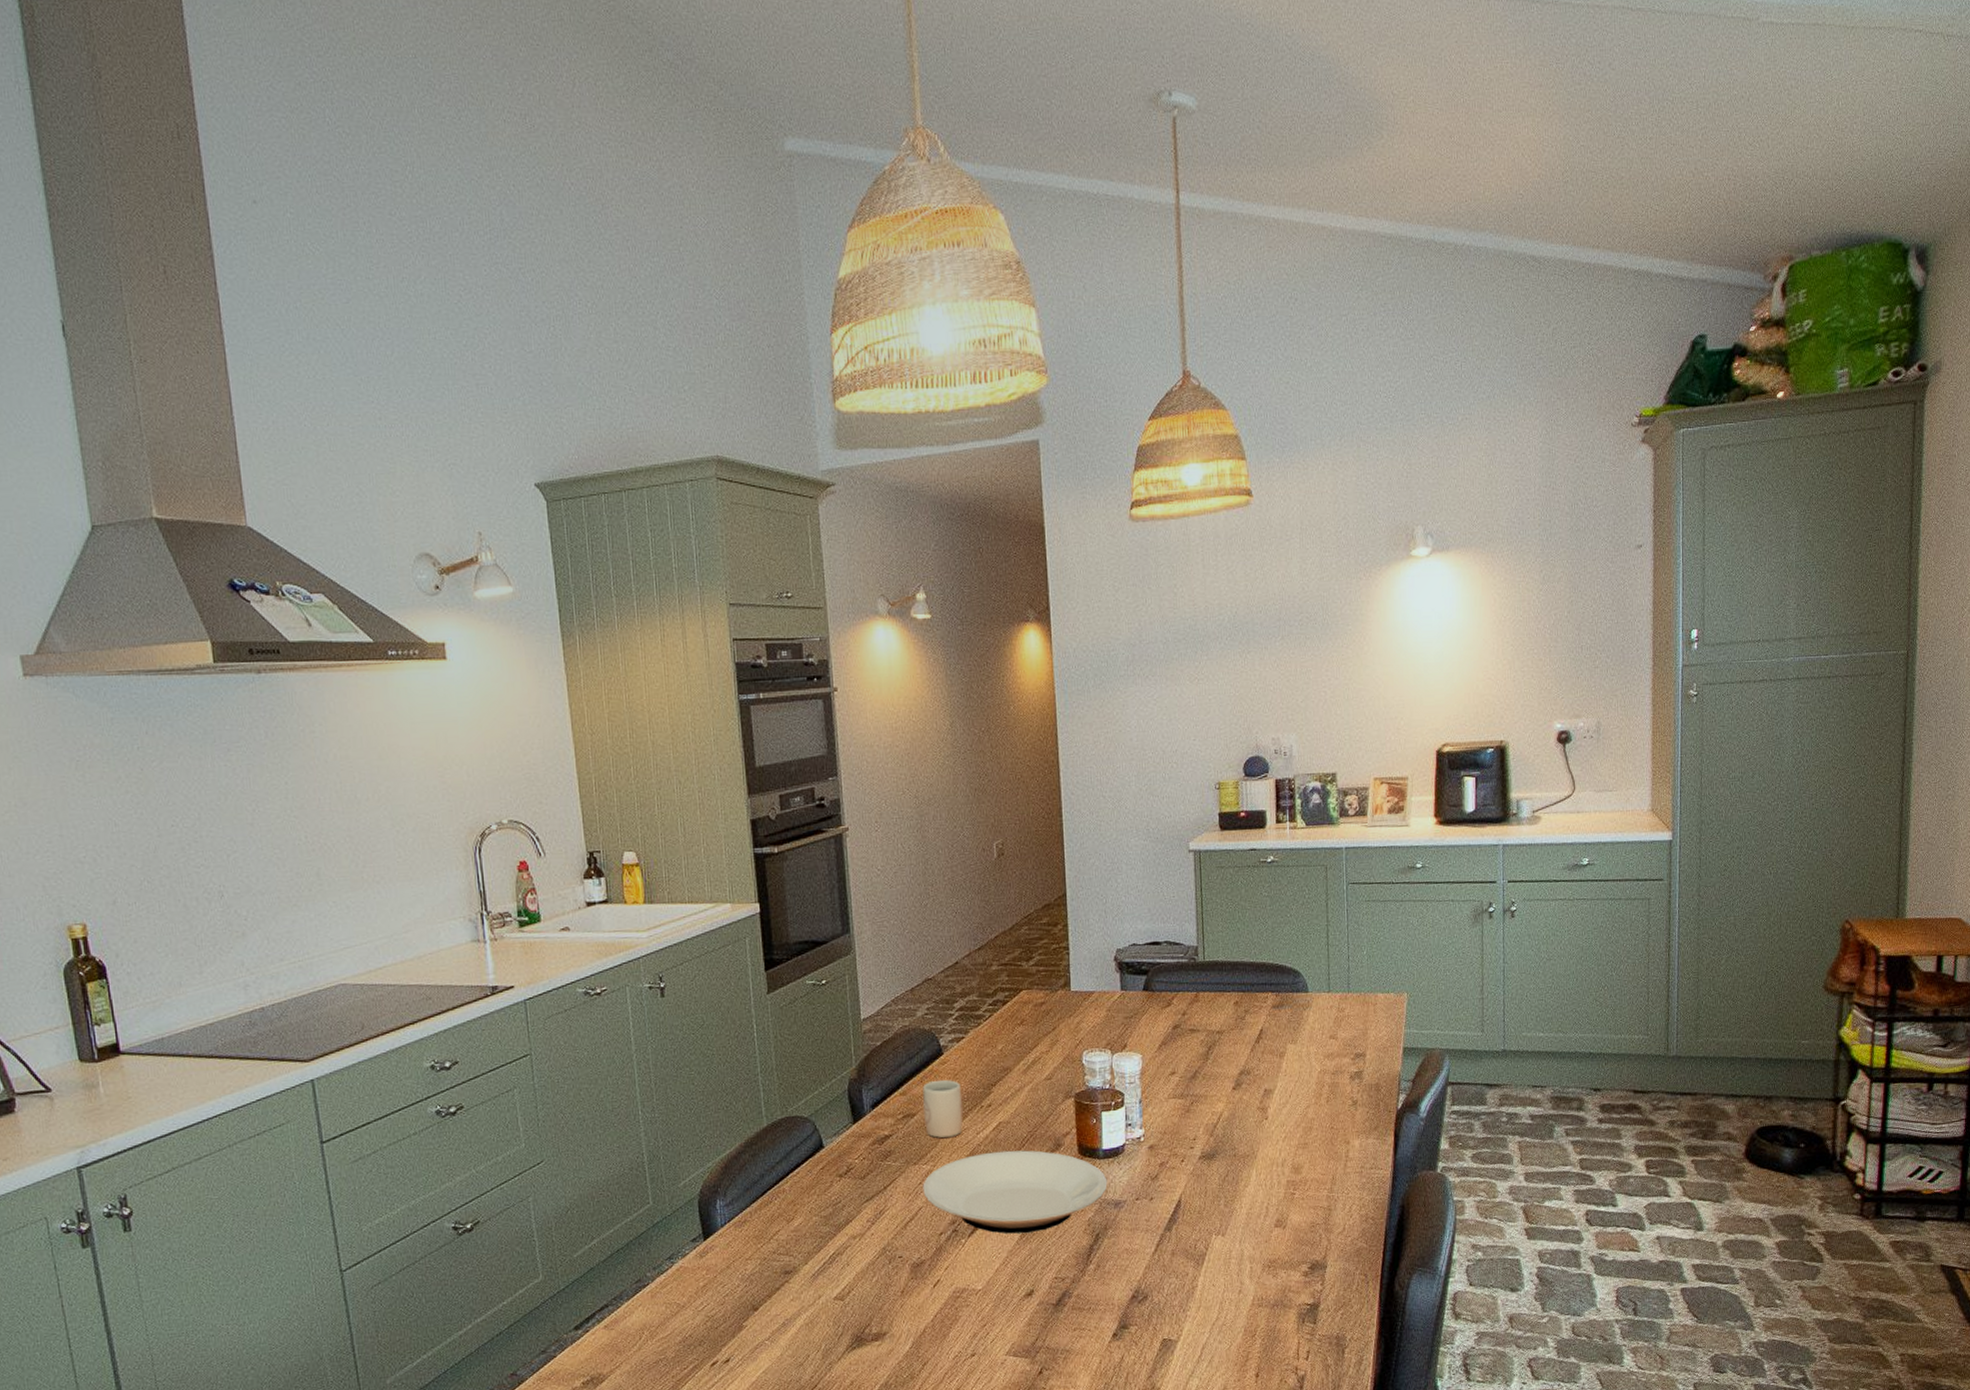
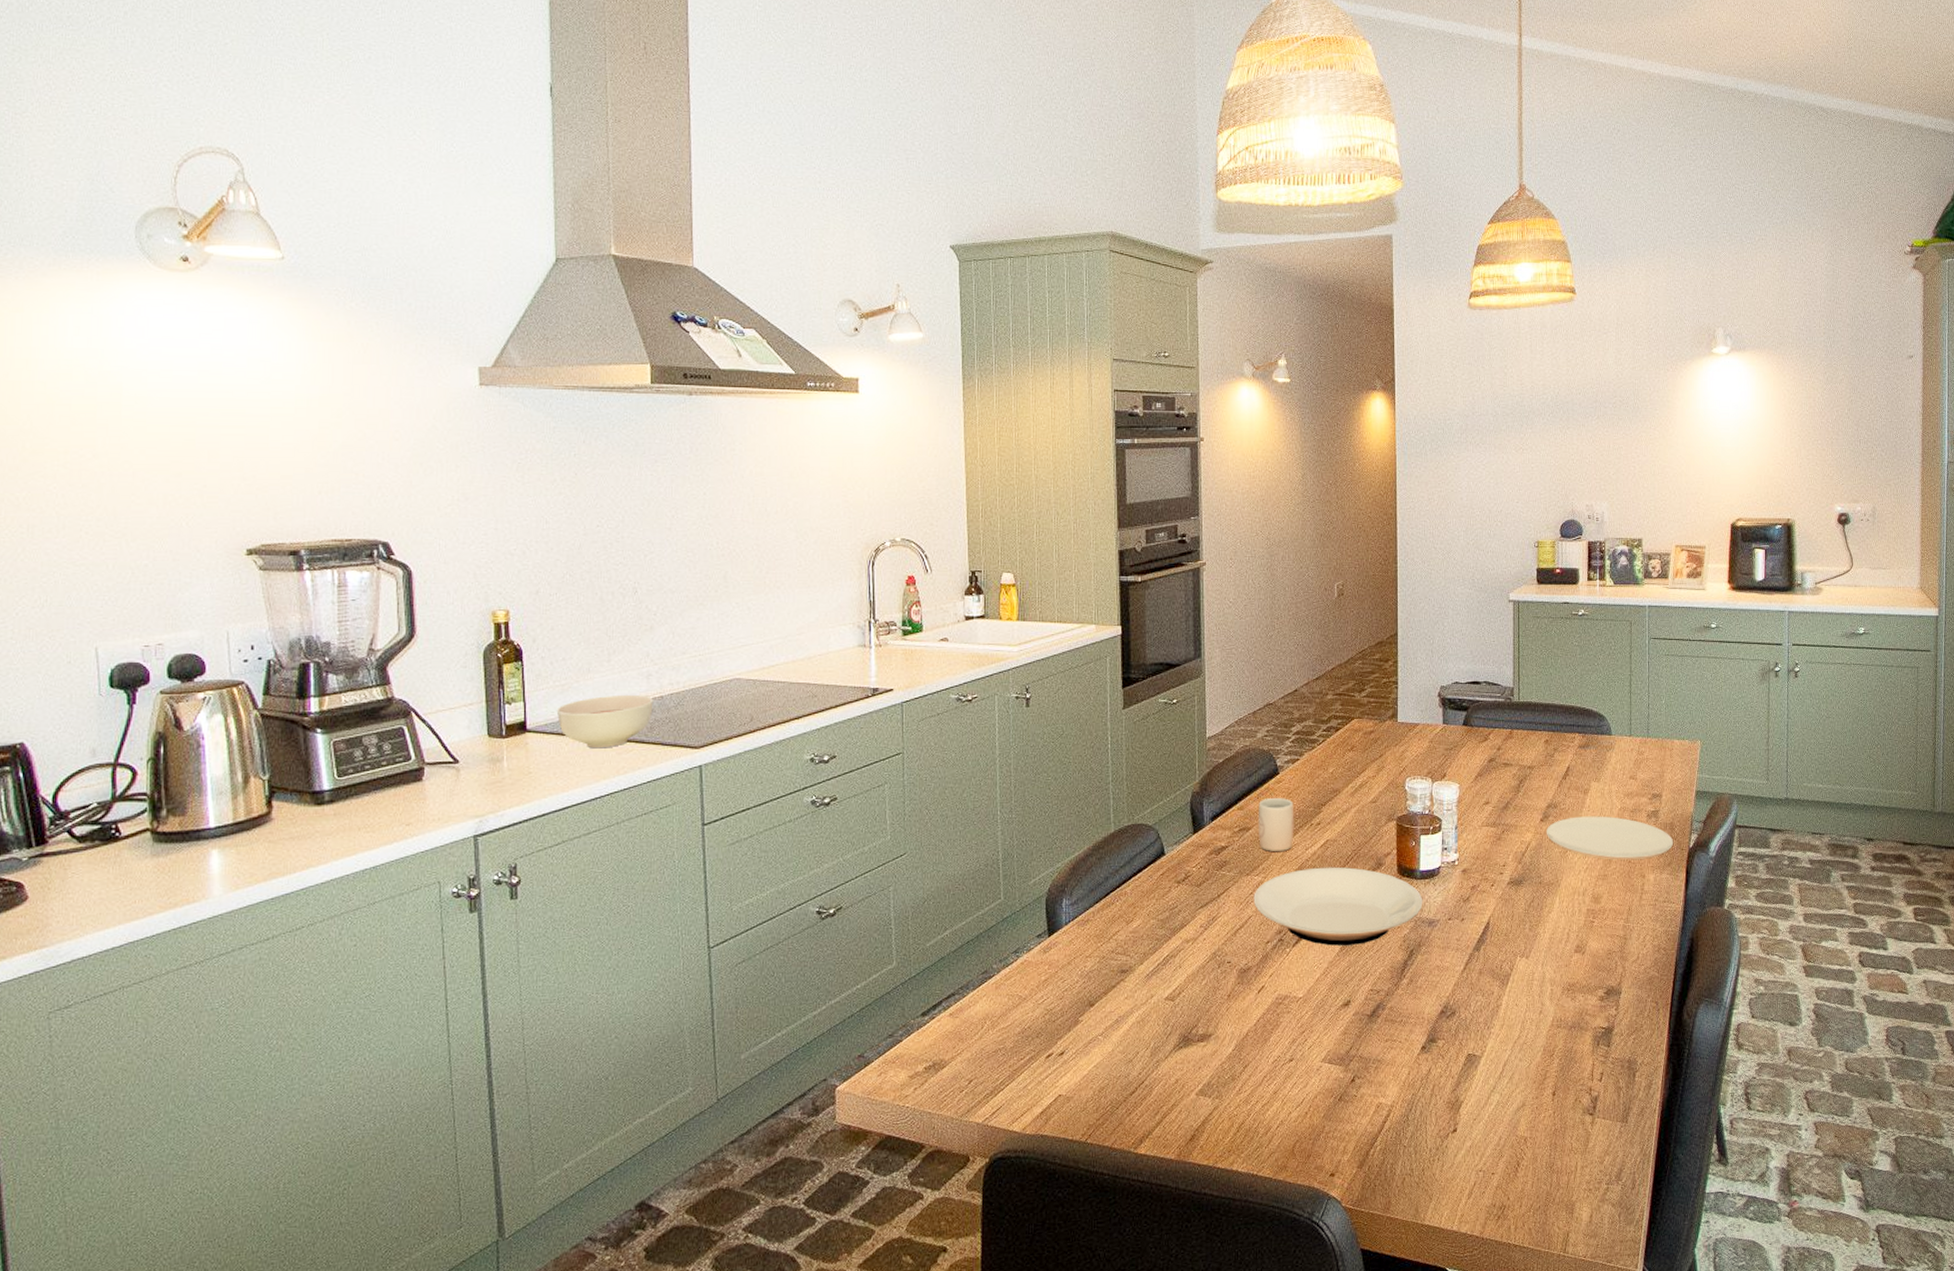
bowl: none [150,1007,255,1068] -> present [556,694,653,749]
plate: none [1239,1080,1380,1127] -> present [1546,816,1674,860]

